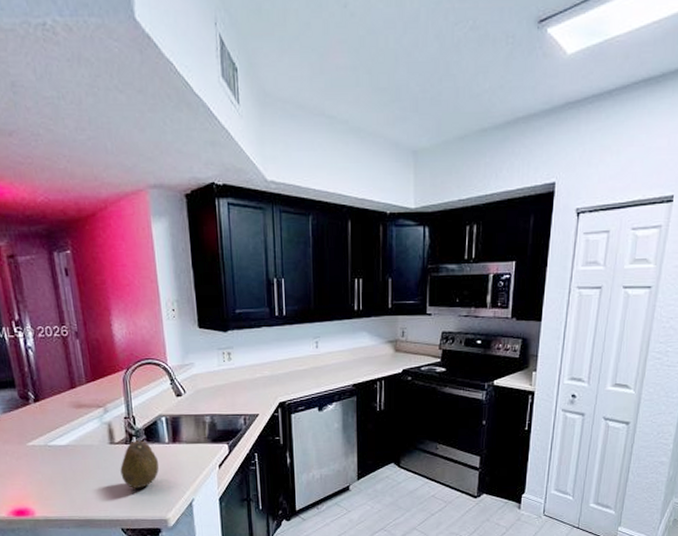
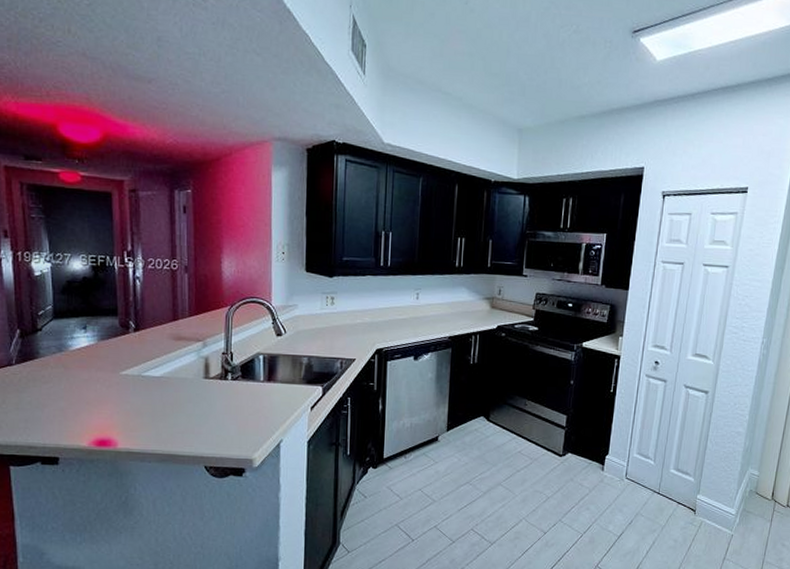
fruit: present [120,440,159,488] -> none [211,376,252,425]

